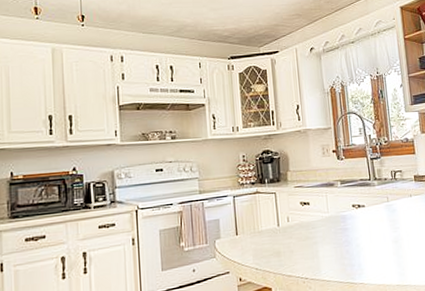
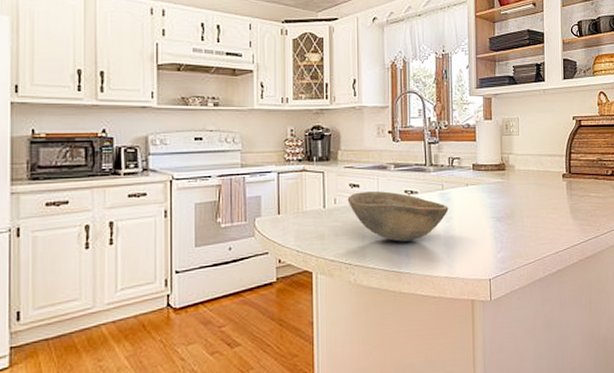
bowl: none [299,207,395,254] -> present [347,191,449,242]

